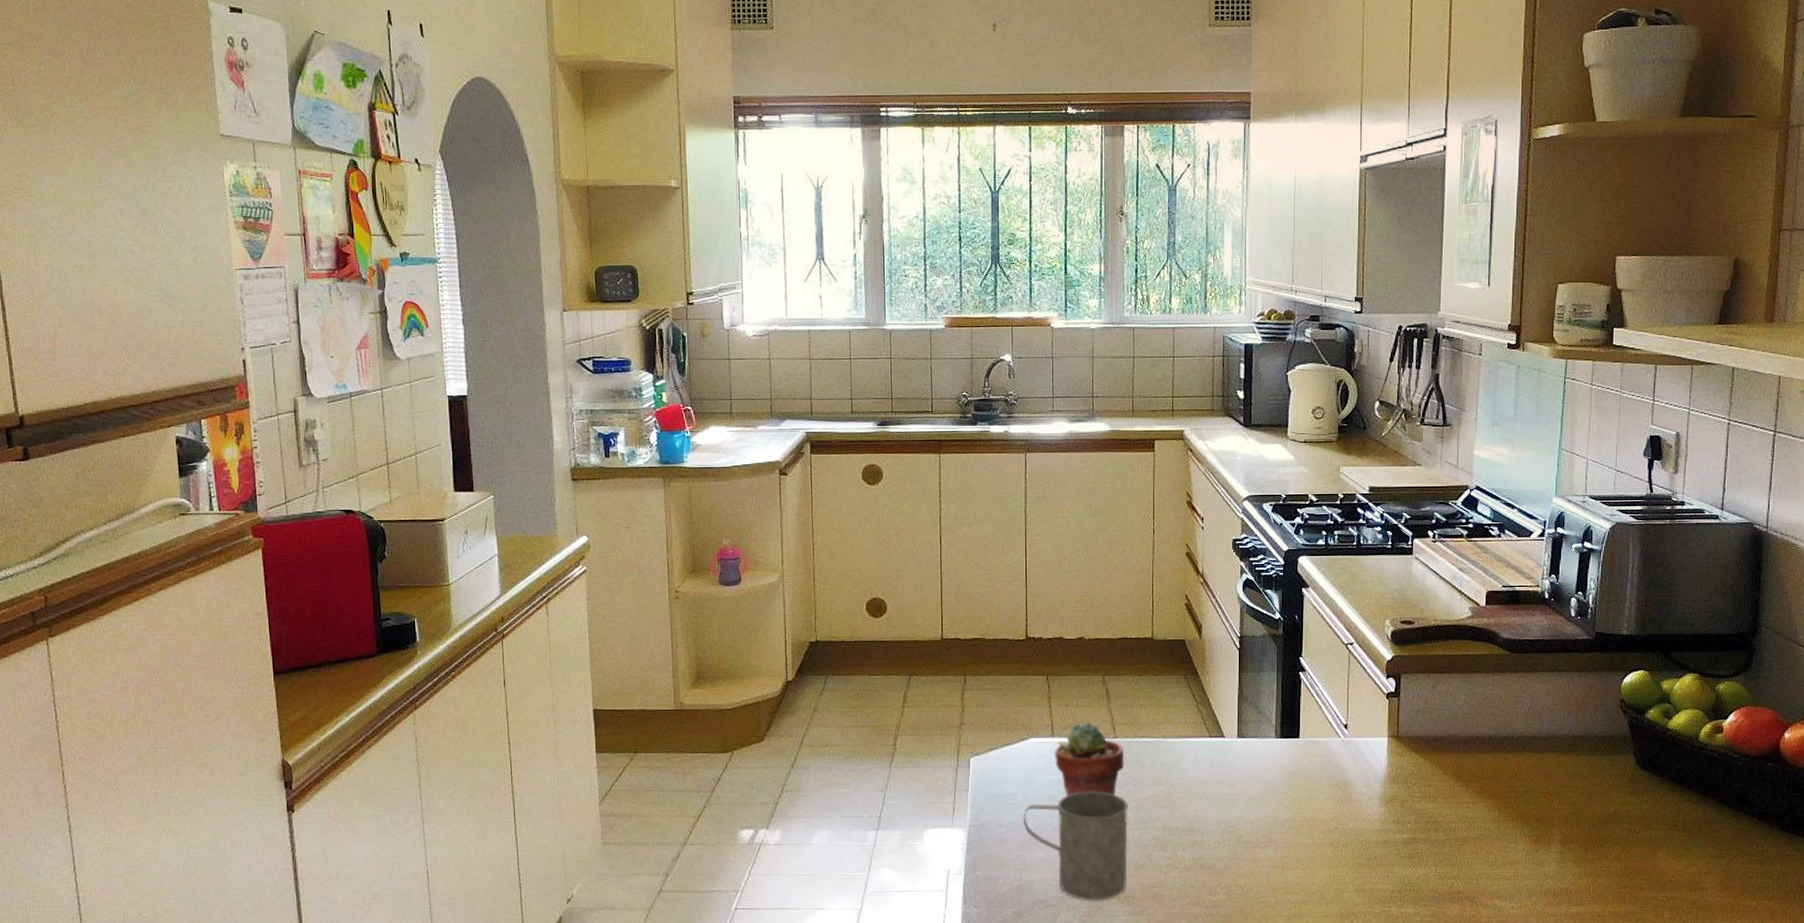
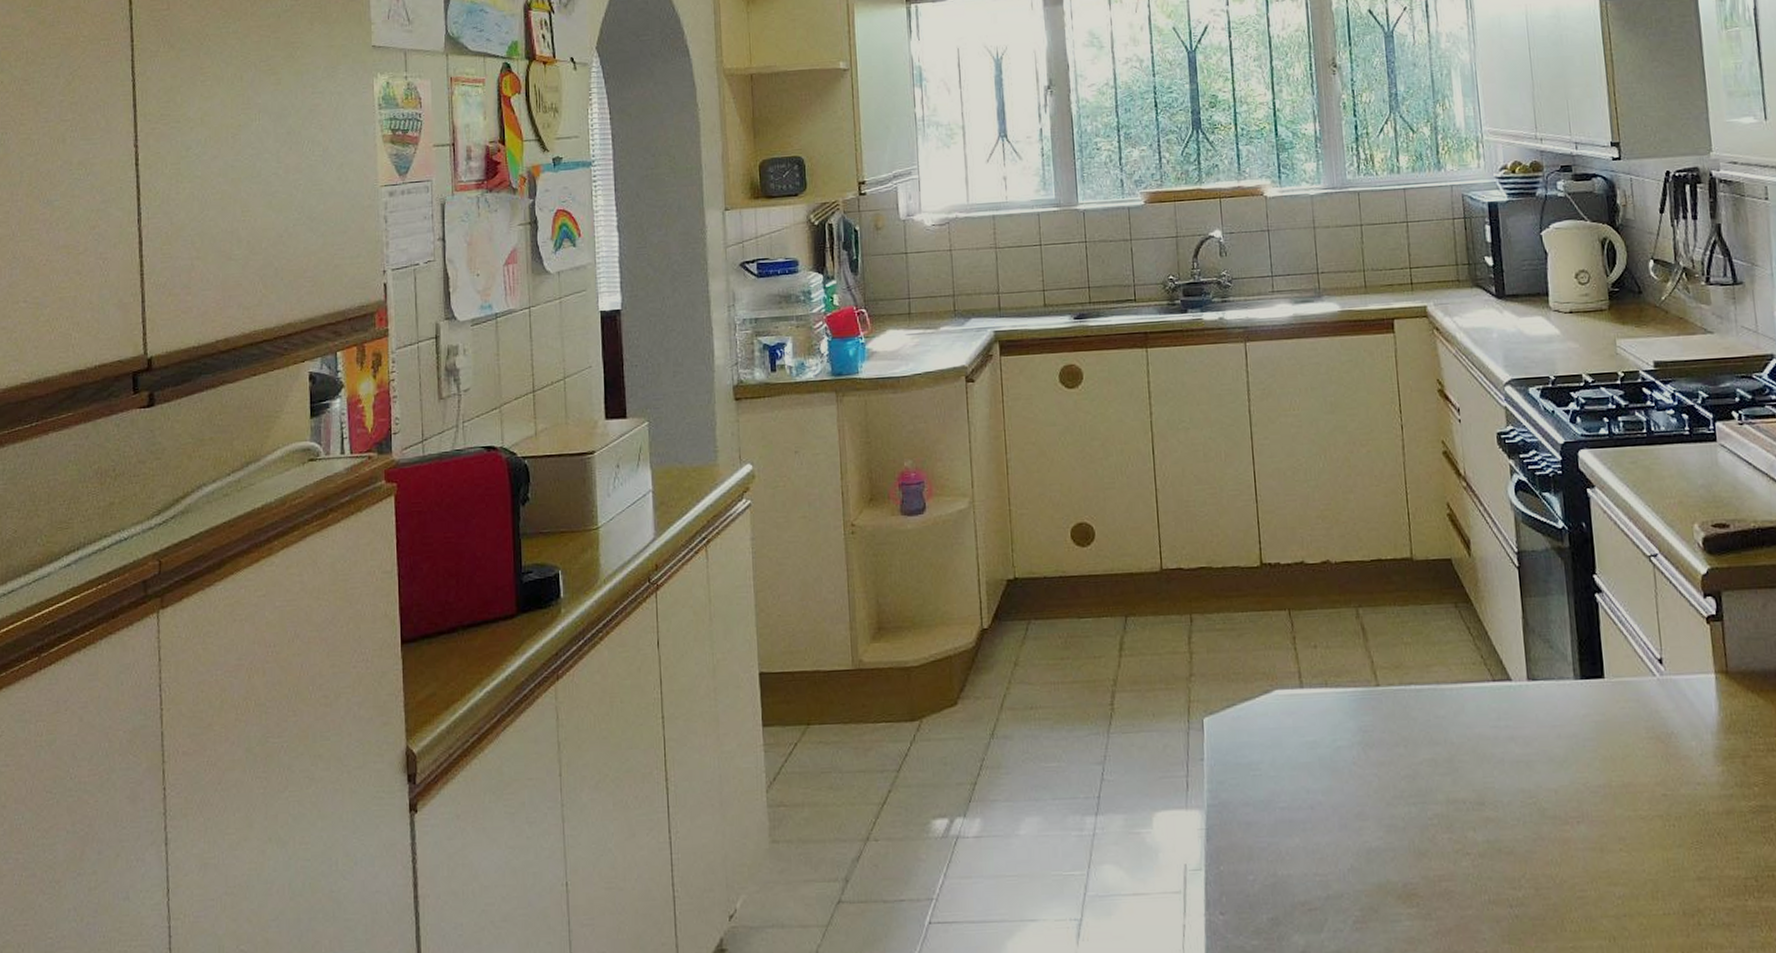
mug: present [1023,791,1129,901] -> none [1272,756,1408,901]
potted succulent: present [1054,722,1125,796] -> none [1304,667,1392,764]

